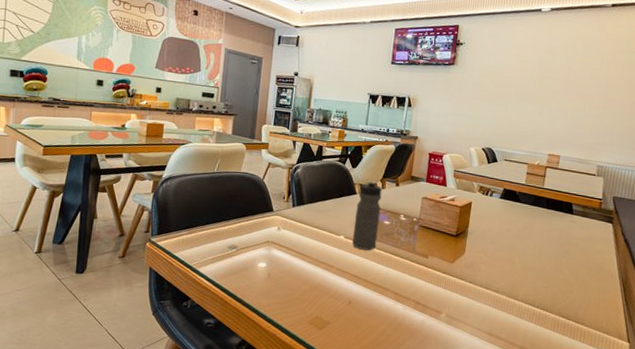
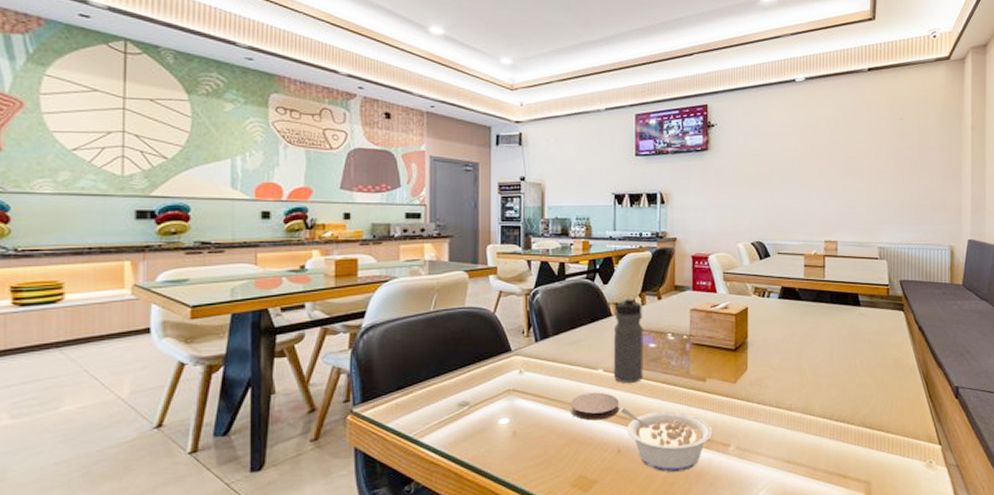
coaster: none [314,252,355,276] -> present [570,392,620,421]
legume: none [354,269,429,327] -> present [619,408,713,472]

